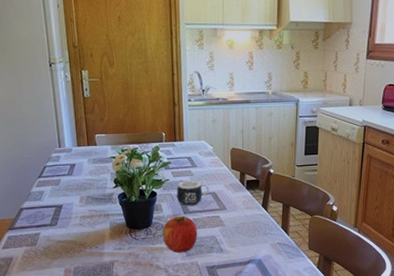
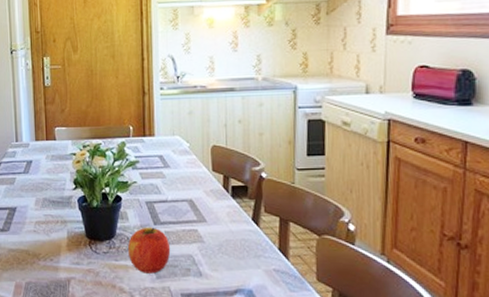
mug: present [176,180,209,206] -> none [145,184,185,215]

